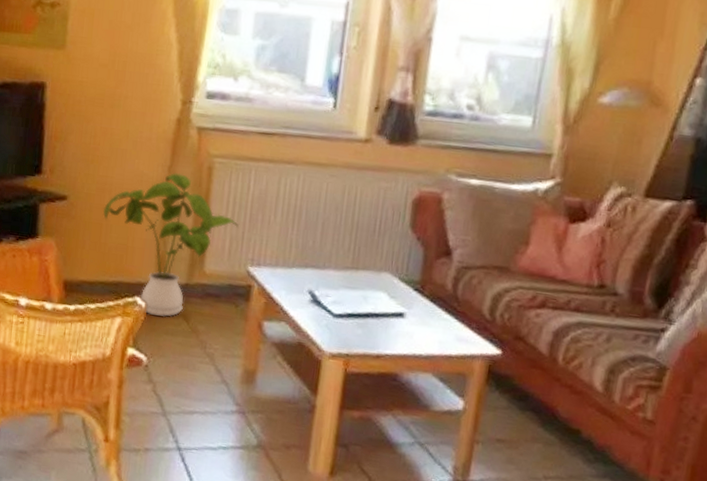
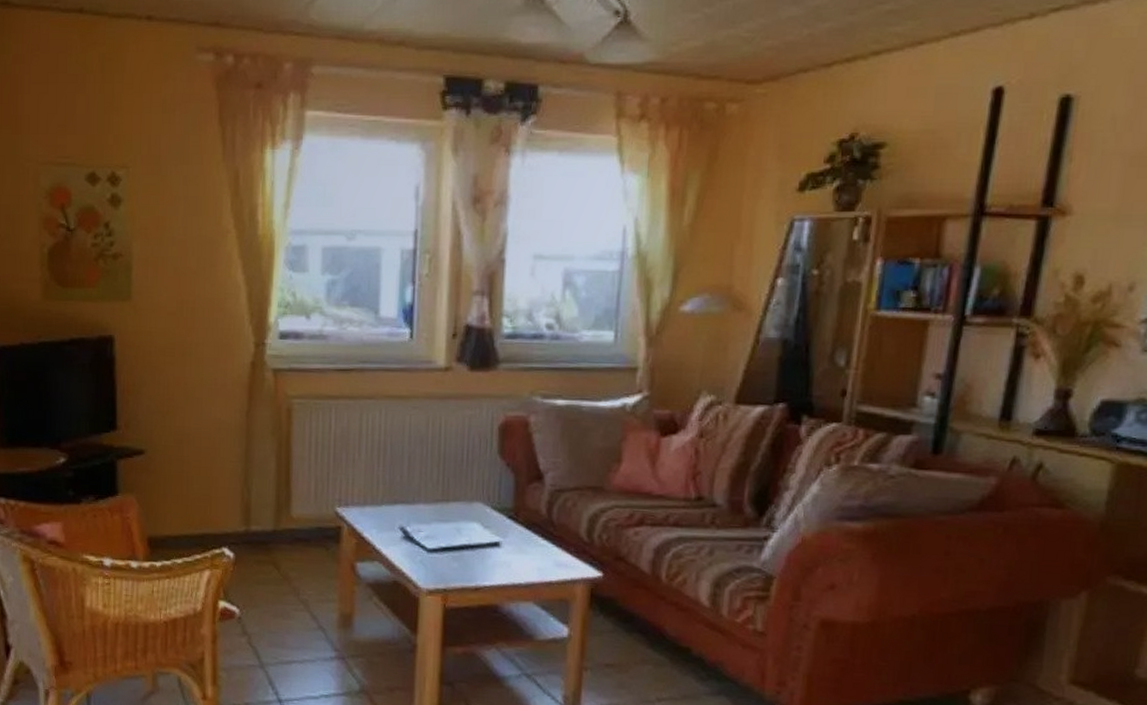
house plant: present [103,173,239,317] -> none [182,418,323,566]

